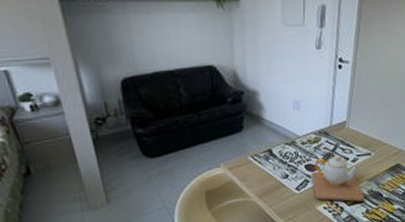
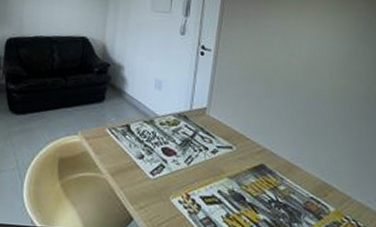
teapot: present [311,155,364,202] -> none [167,142,225,202]

